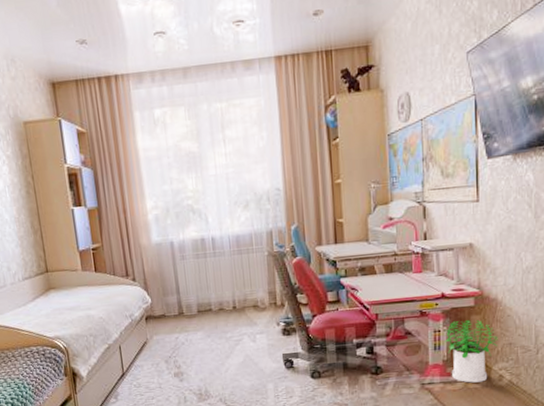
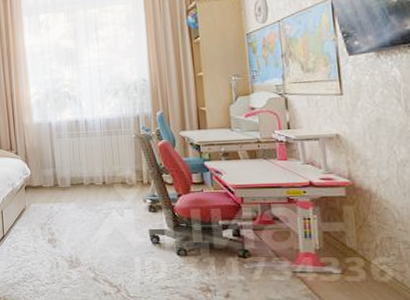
potted plant: present [444,319,498,383] -> none [314,209,376,276]

